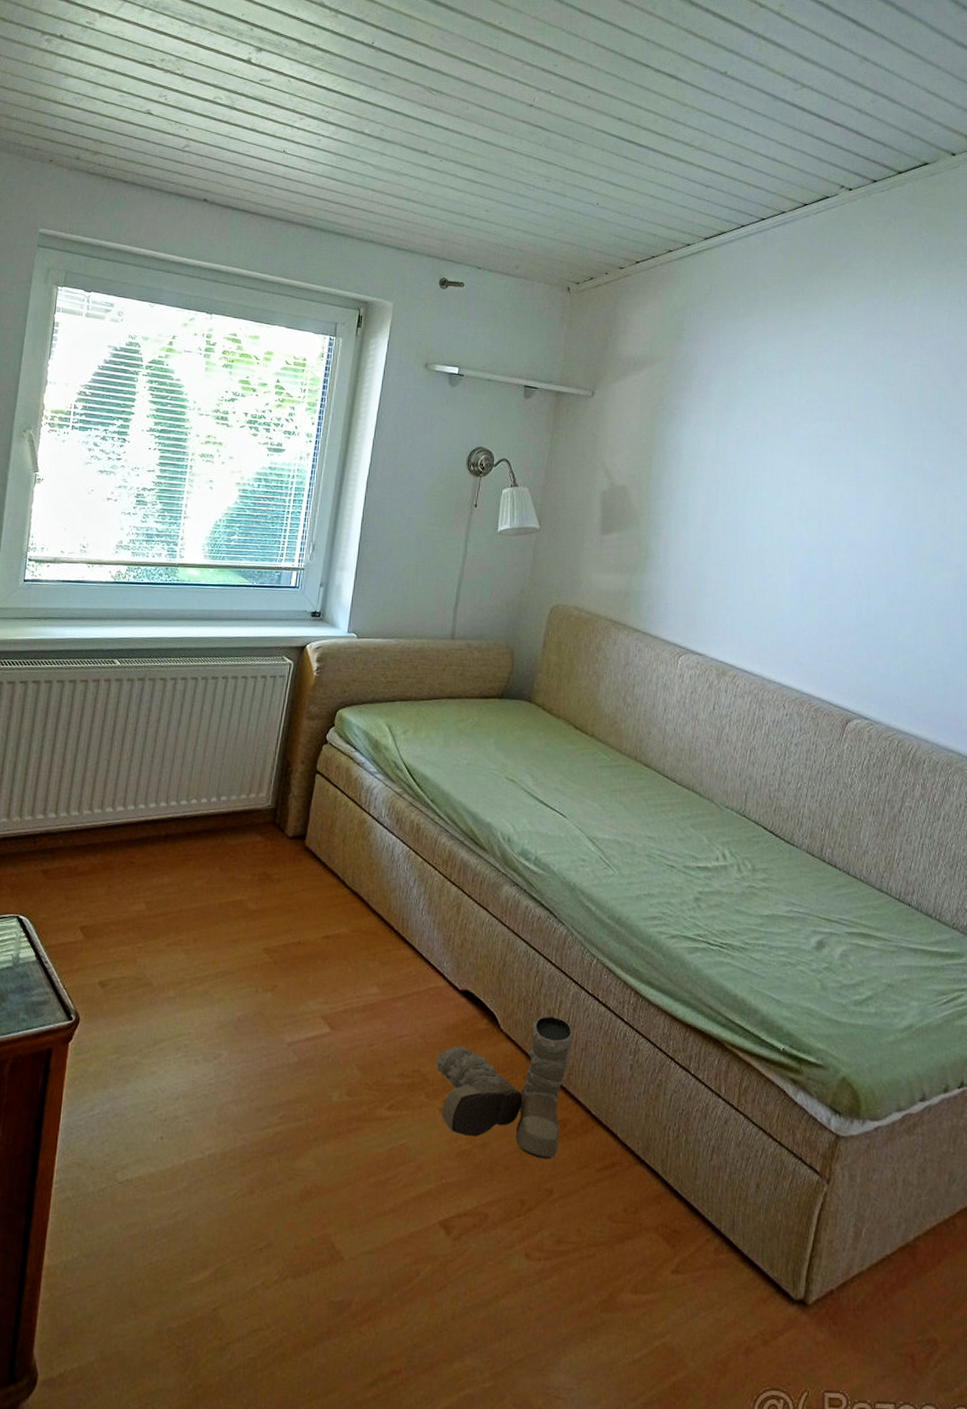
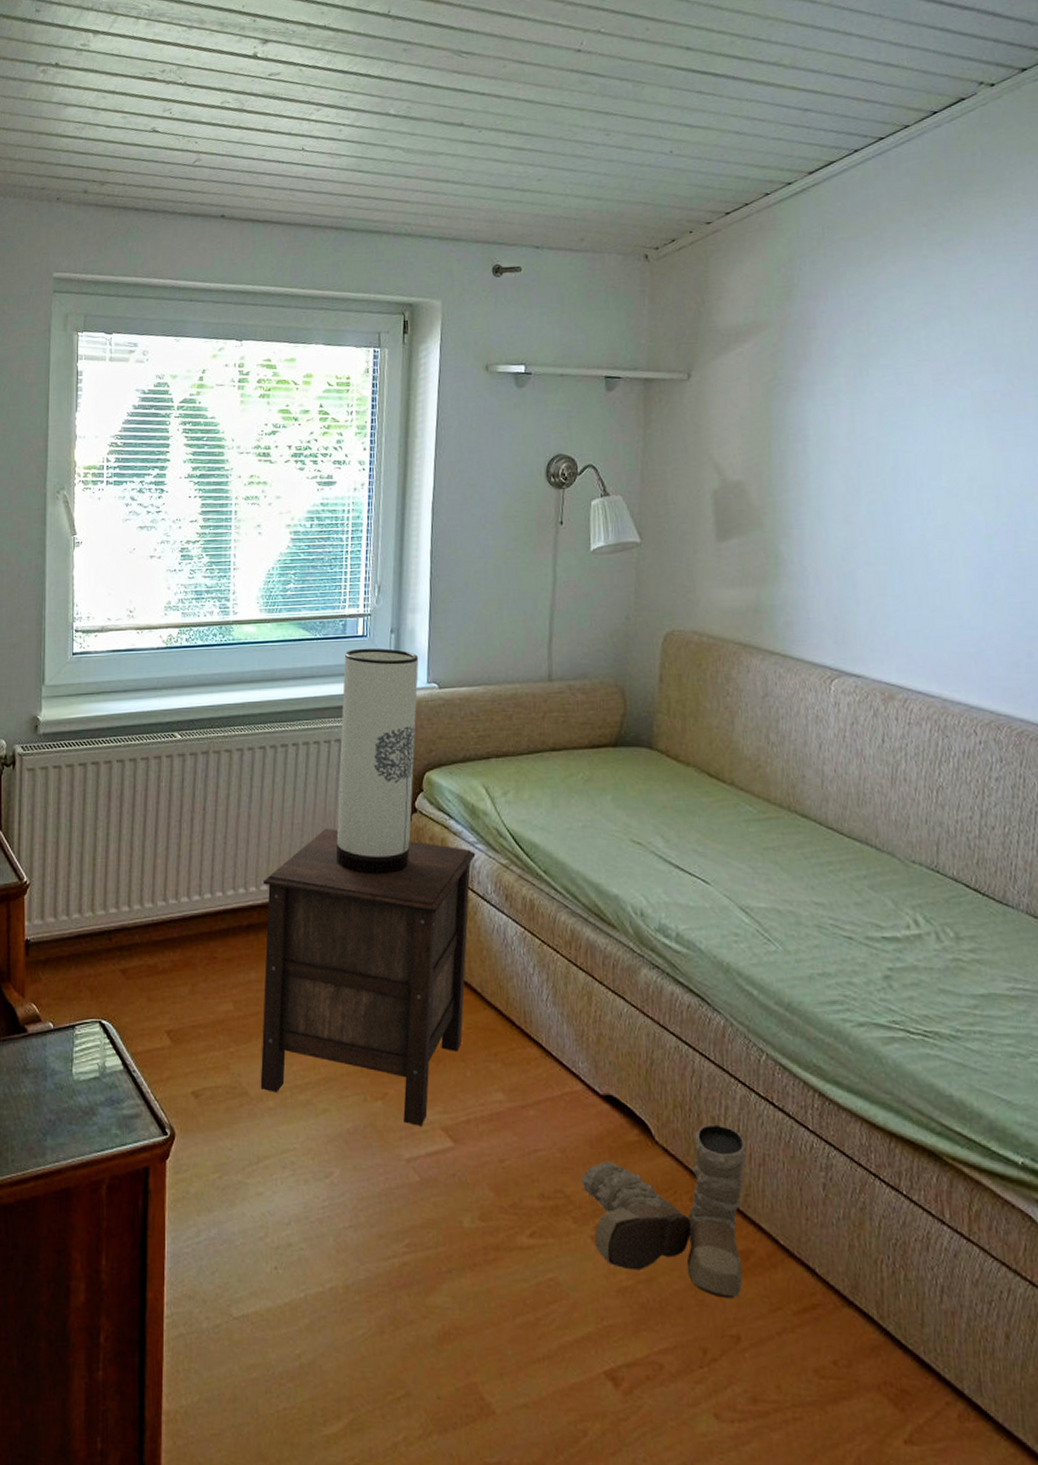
nightstand: none [163,752,375,1015] -> present [260,827,476,1126]
table lamp: none [251,597,343,796] -> present [335,648,419,875]

